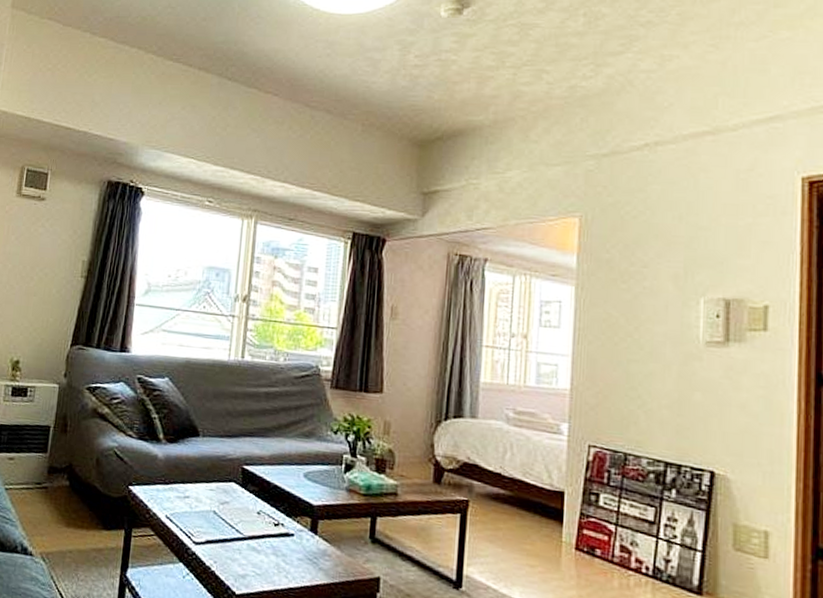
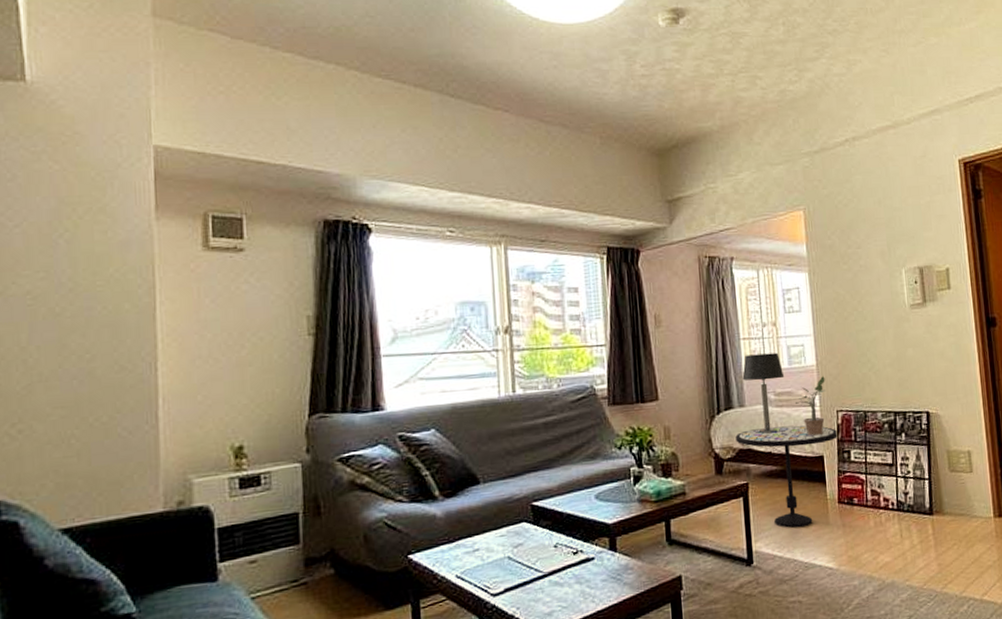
side table: none [461,444,586,565] -> present [735,425,837,528]
table lamp: none [479,364,529,454] -> present [742,352,785,434]
potted plant: none [538,402,579,468] -> present [796,375,826,436]

